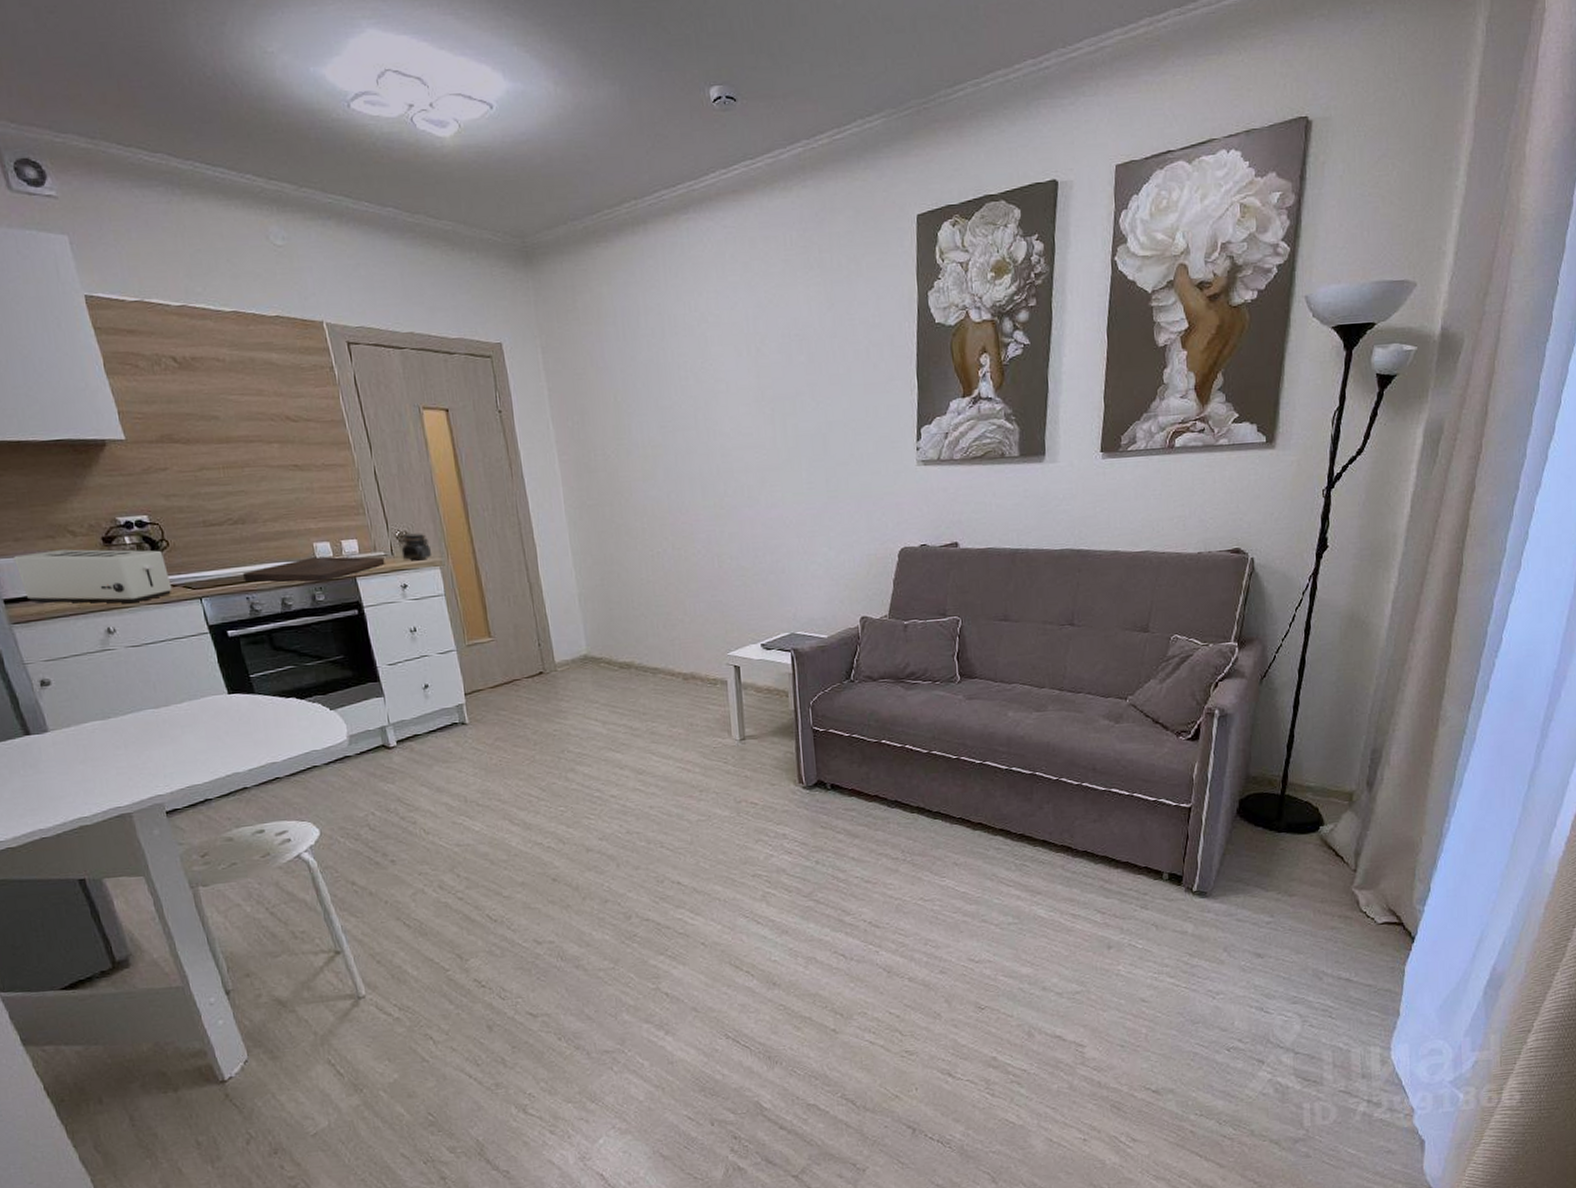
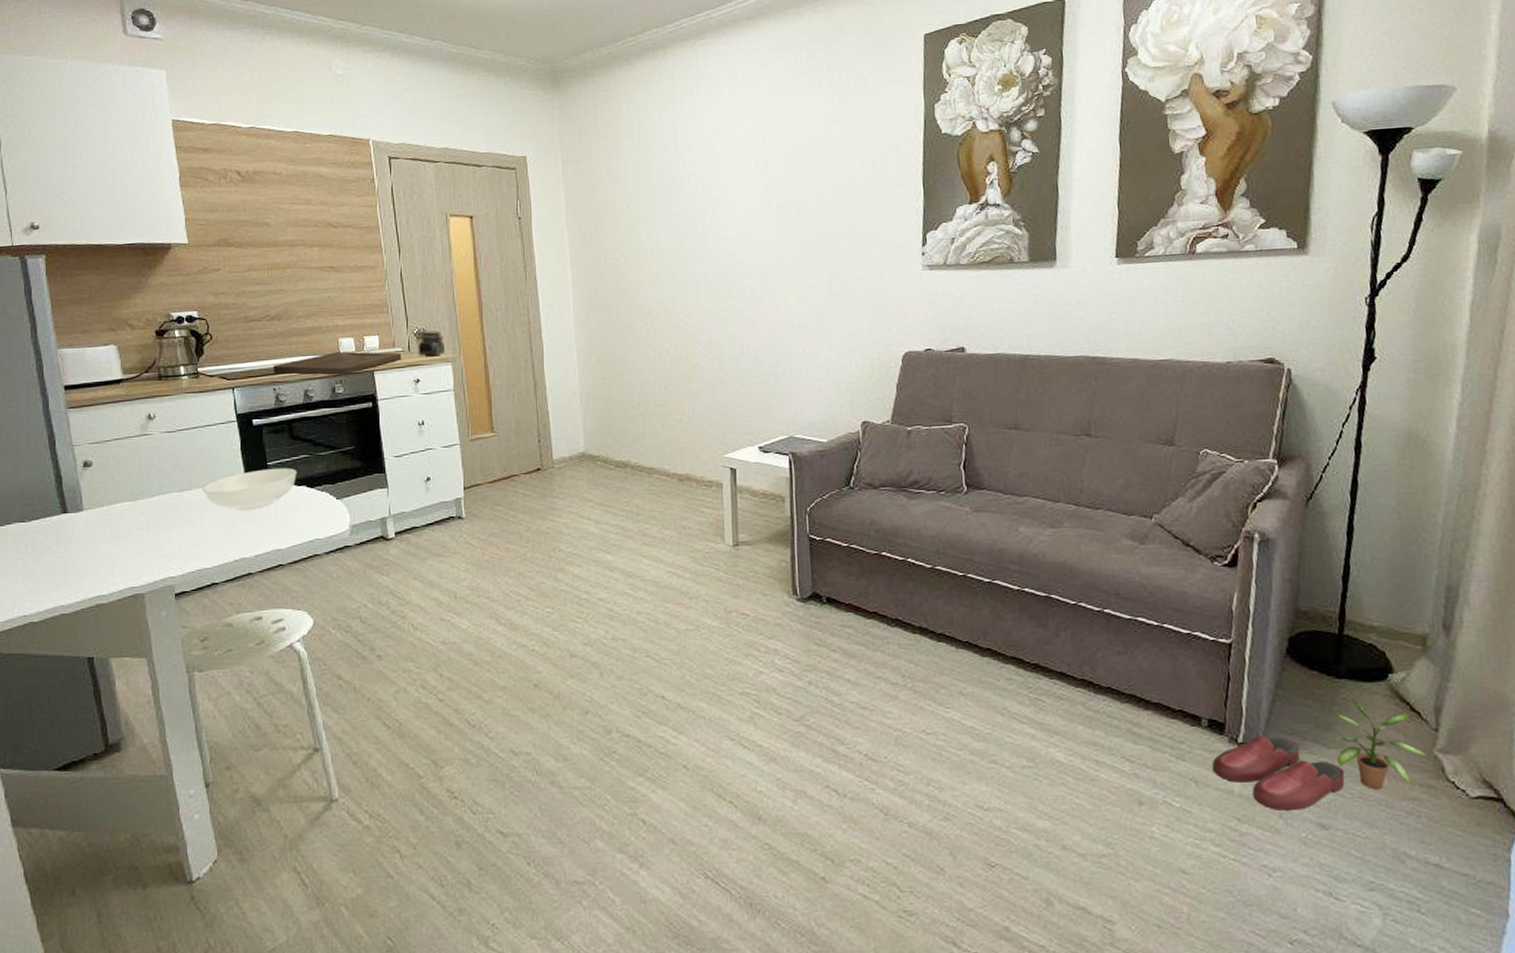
toaster: present [14,549,172,604] -> none [79,341,209,392]
bowl: none [180,679,284,726] -> present [202,467,297,512]
slippers: none [1170,884,1279,945] -> present [1212,735,1345,811]
potted plant: none [1272,849,1346,923] -> present [1334,699,1427,790]

